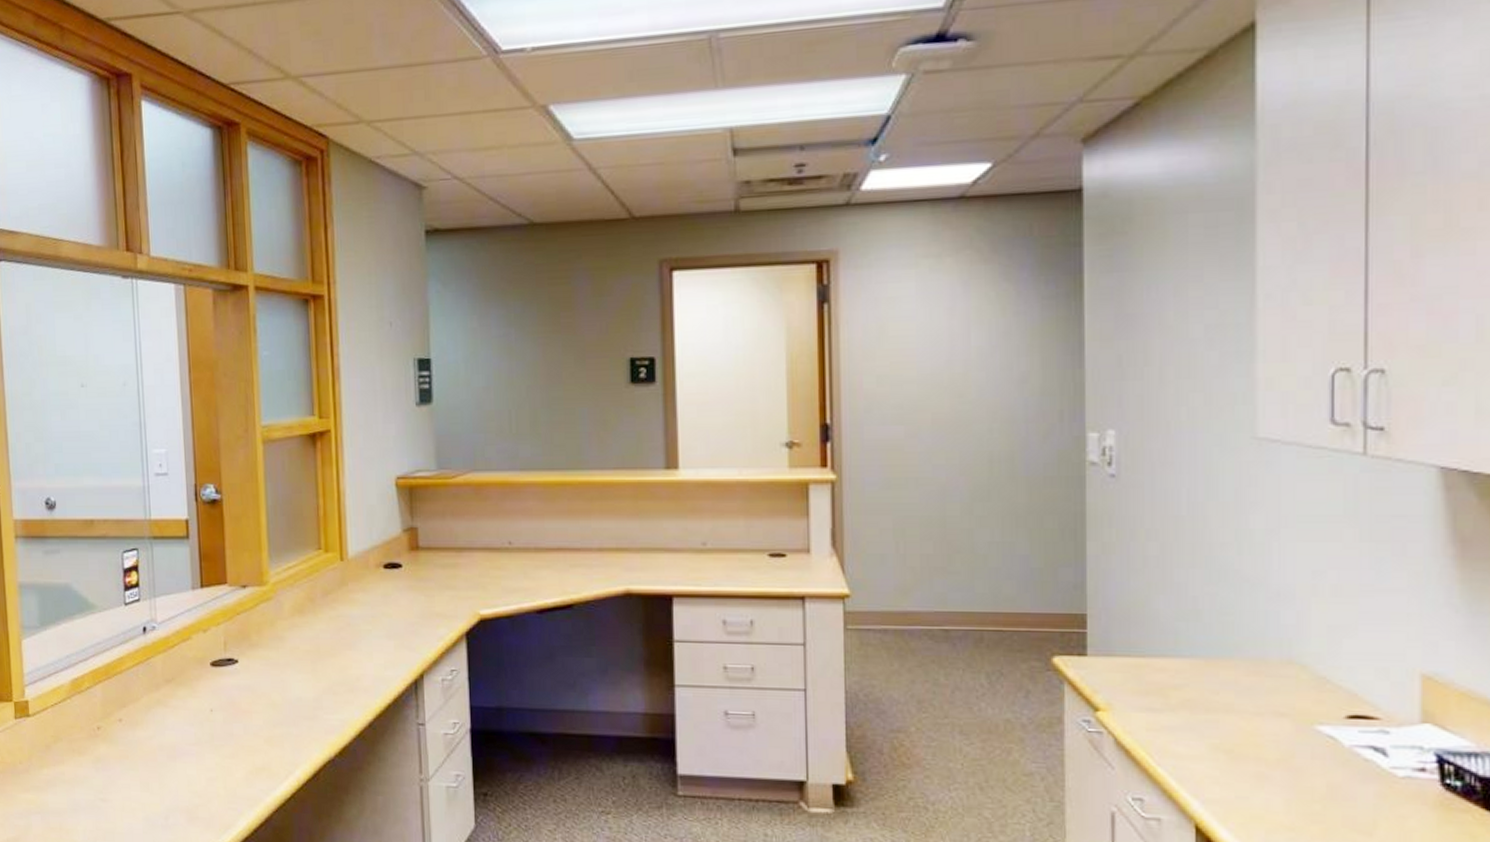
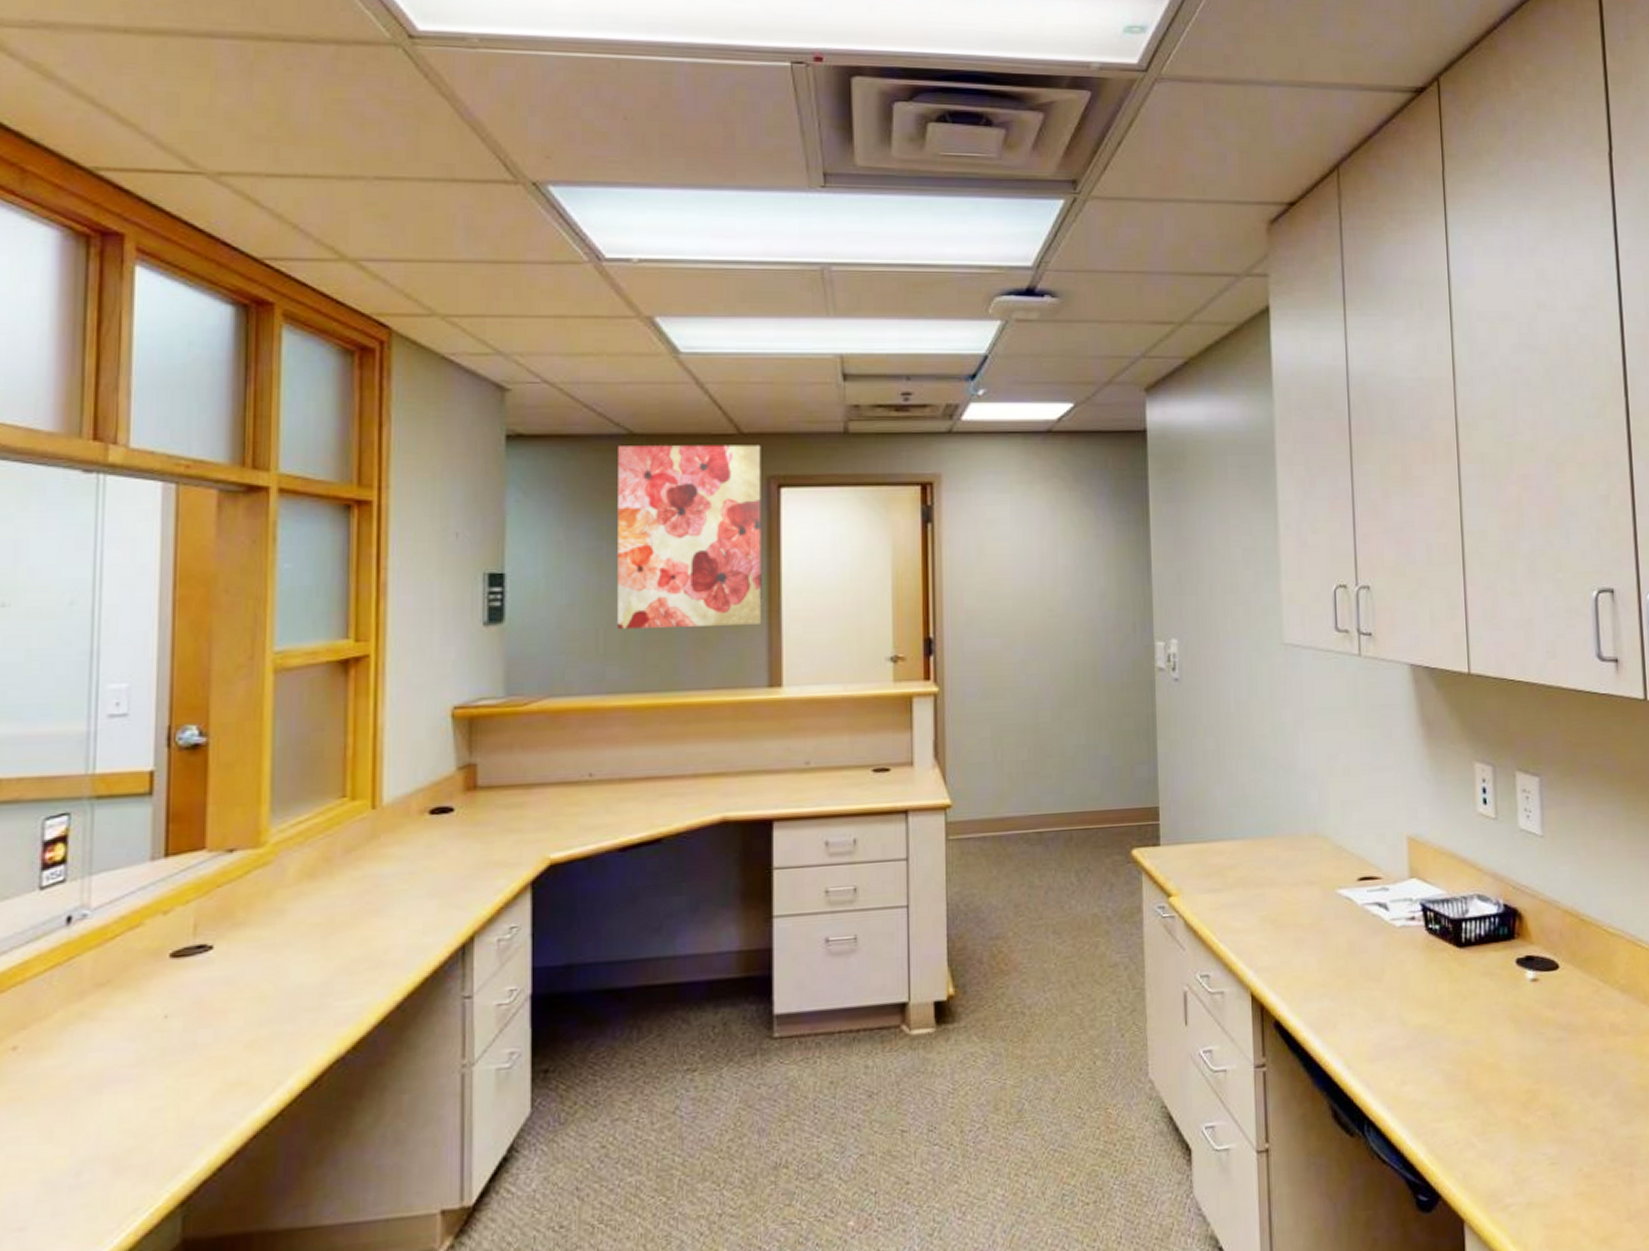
wall art: none [521,228,658,411] -> present [618,444,762,629]

